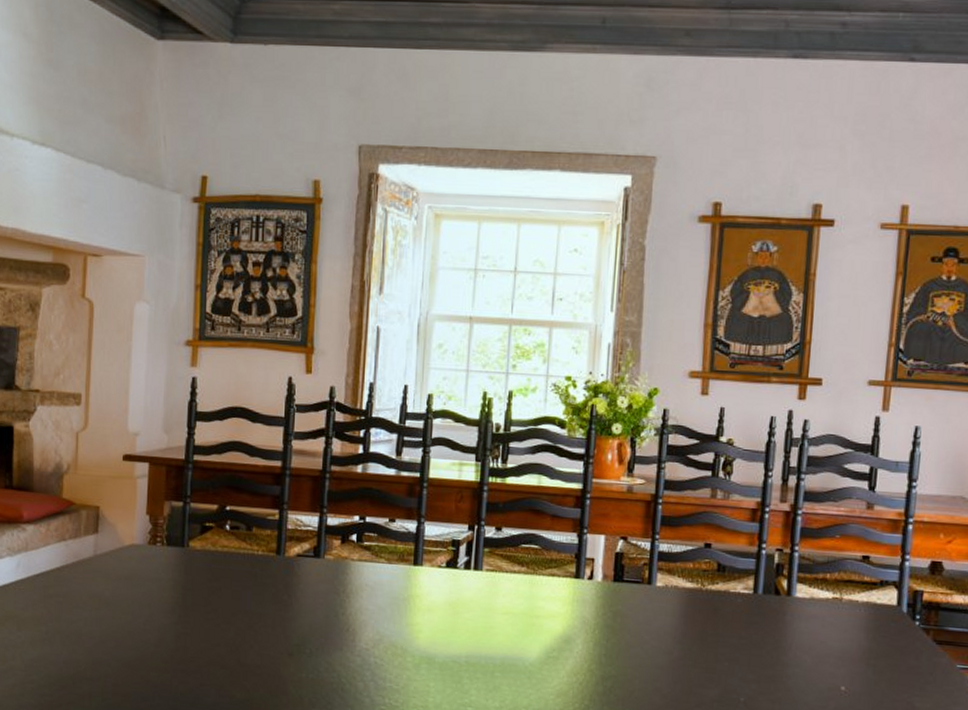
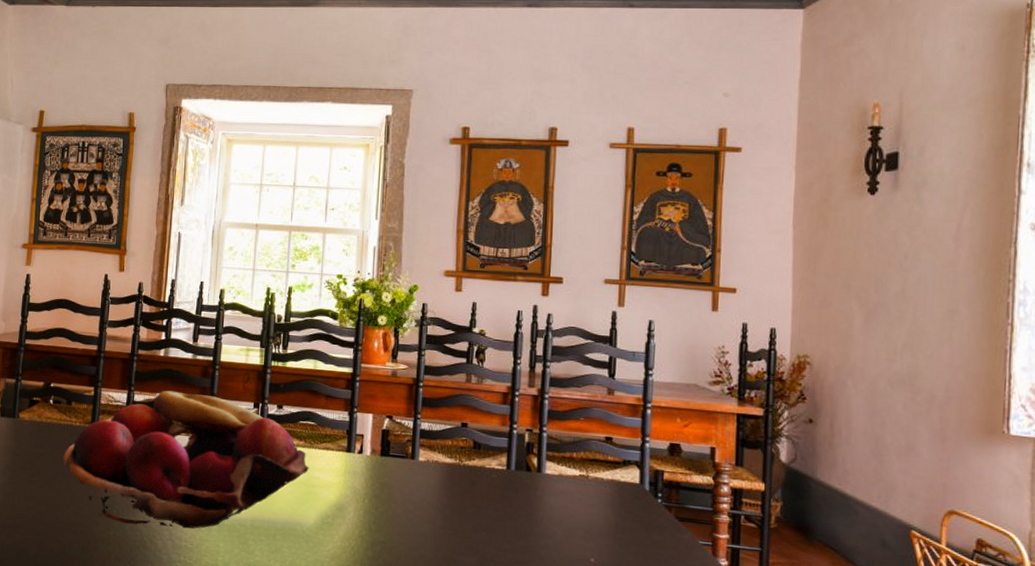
fruit basket: none [244,512,532,668] -> present [63,390,309,529]

